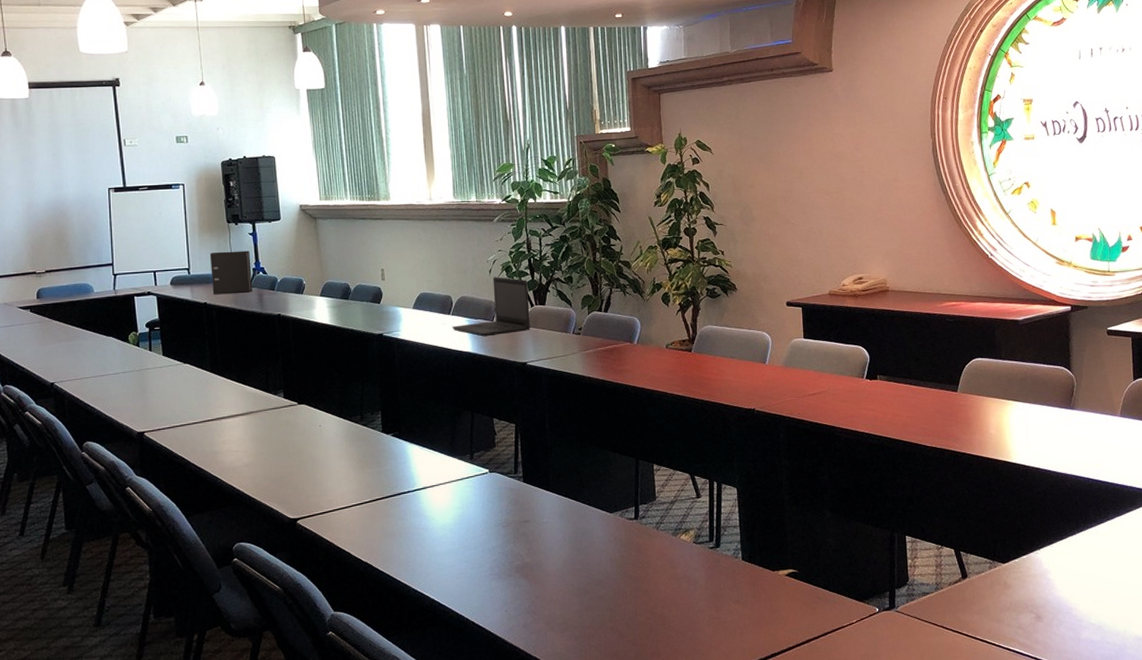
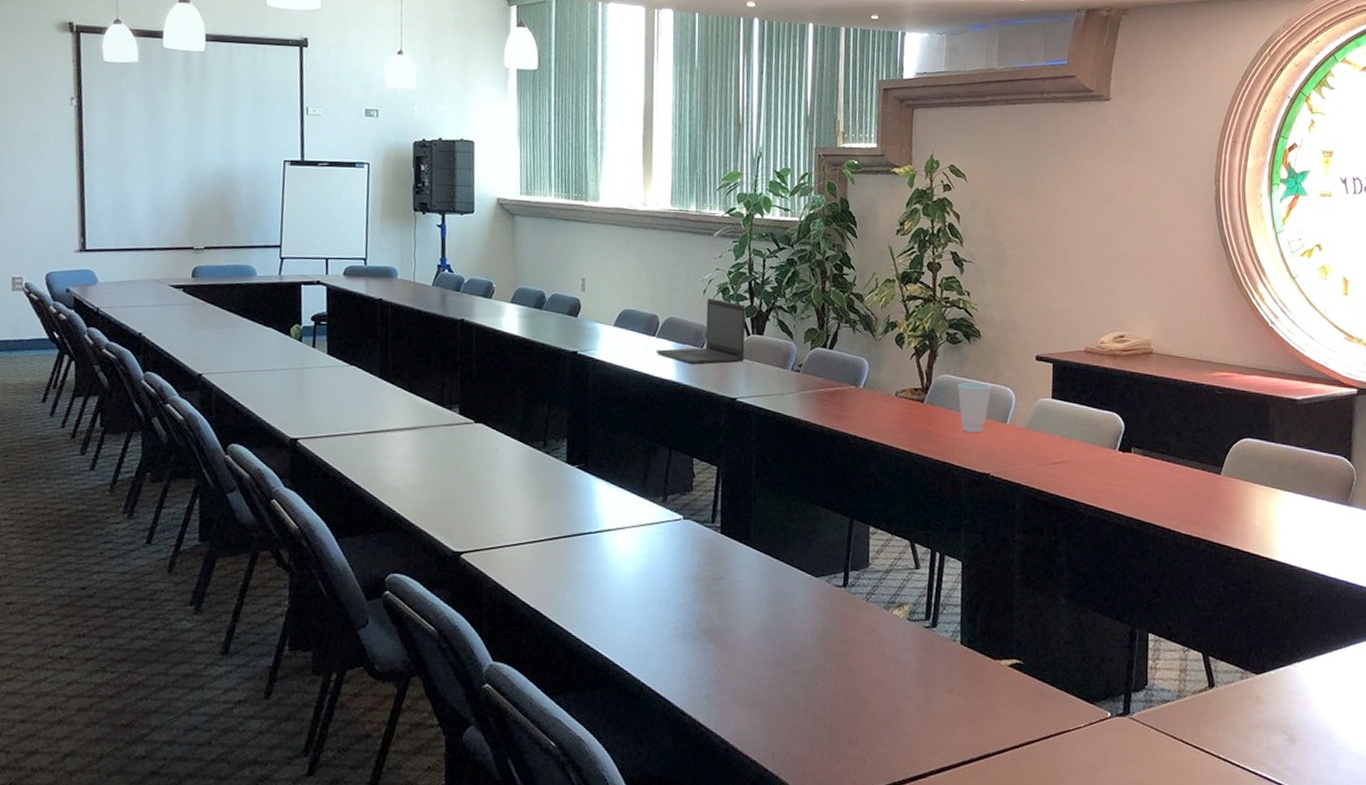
binder: present [209,250,253,295] -> none [390,242,437,293]
cup: none [720,330,751,375] -> present [957,382,993,433]

